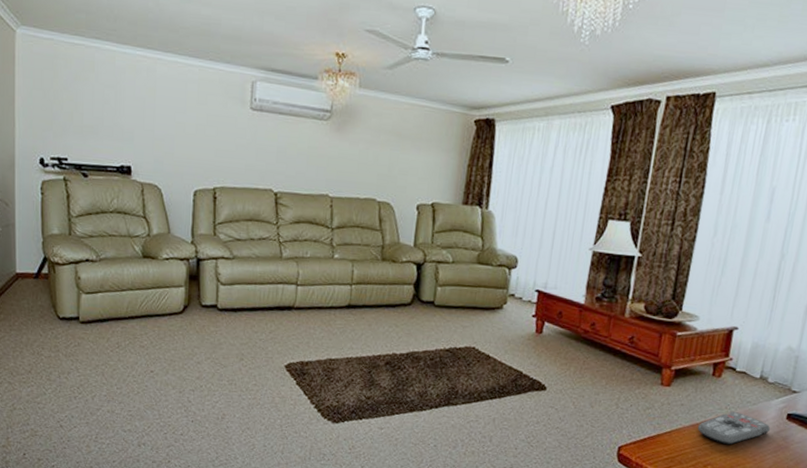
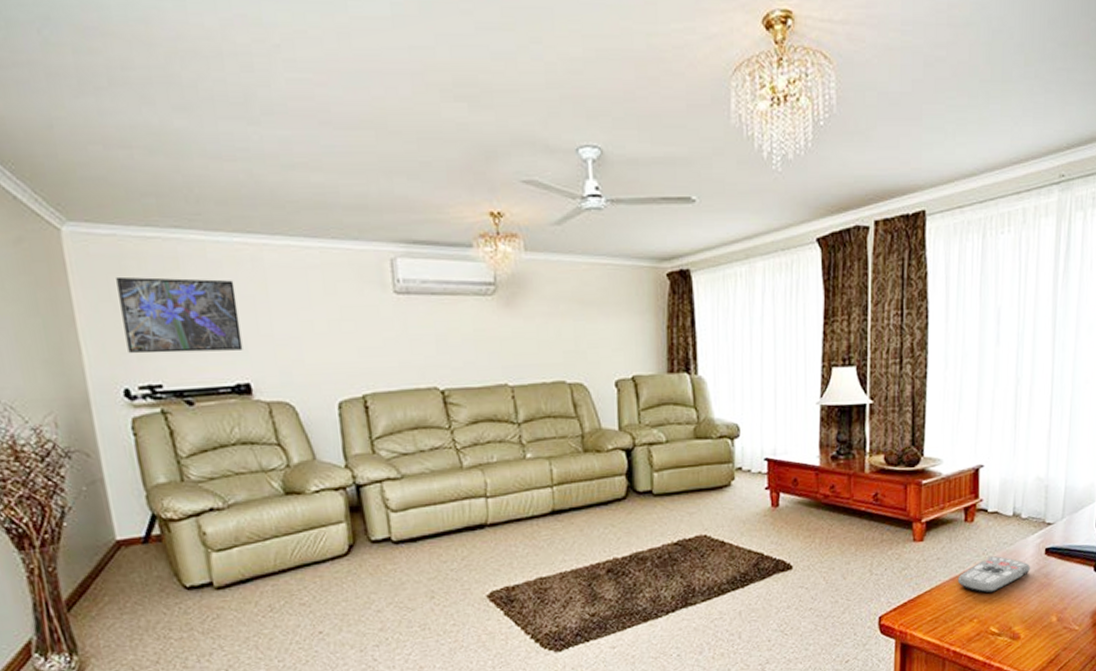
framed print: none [48,71,132,139] -> present [116,276,243,354]

